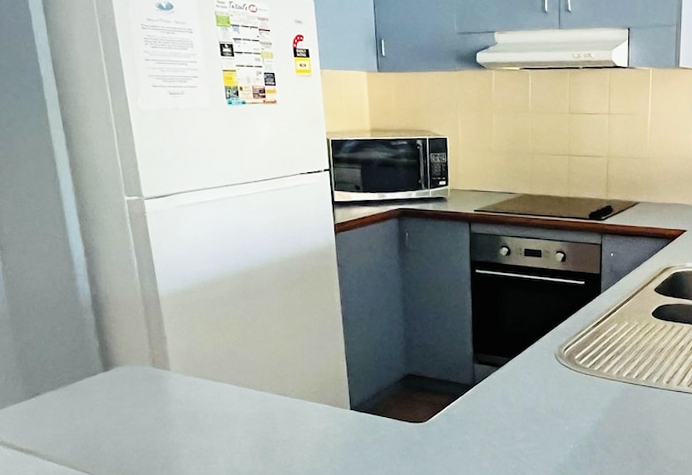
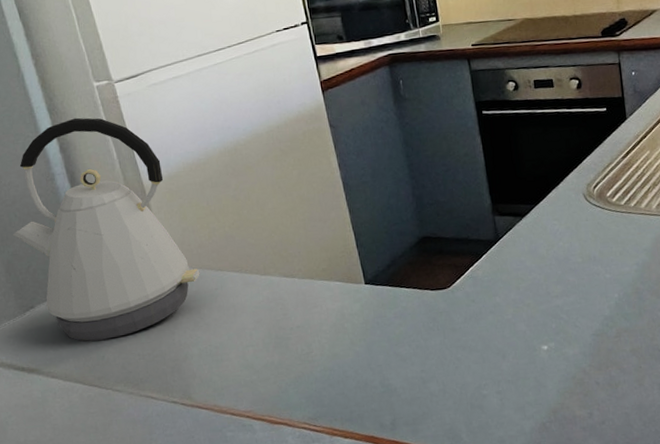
kettle: none [28,226,201,431] -> present [12,117,200,341]

